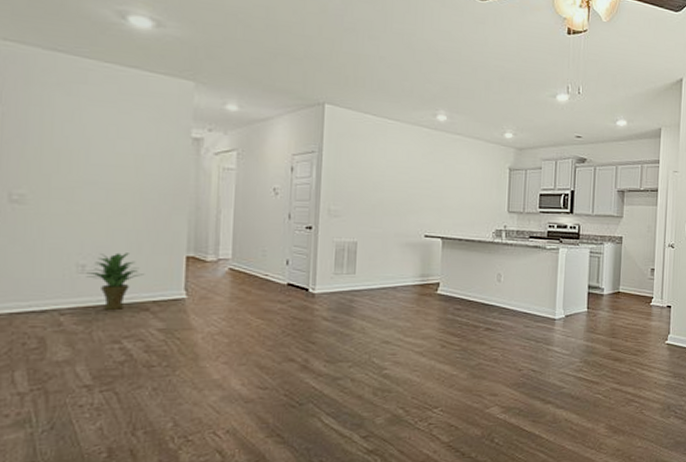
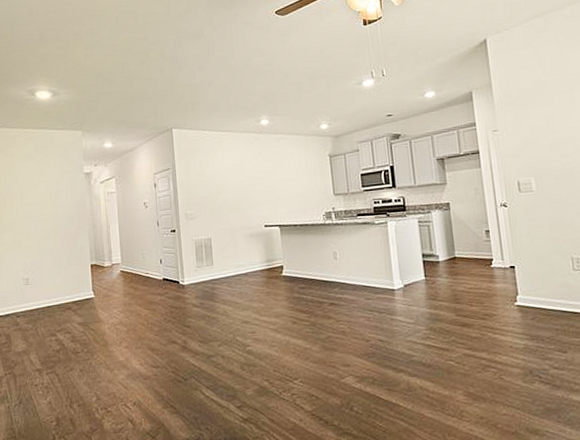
potted plant: present [86,252,145,311] -> none [29,266,66,312]

